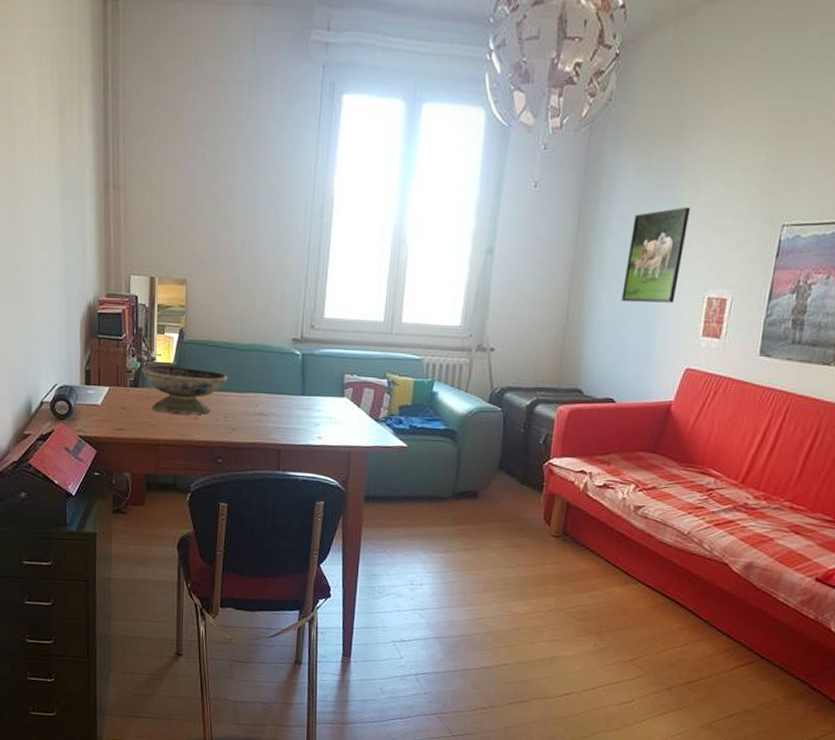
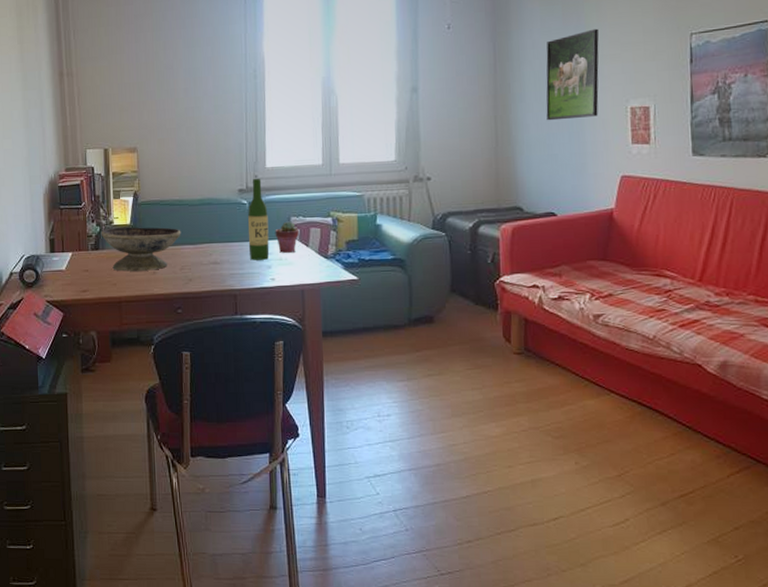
wine bottle: none [297,328,322,417] -> present [247,178,270,260]
potted succulent: none [326,378,352,412] -> present [275,221,299,253]

